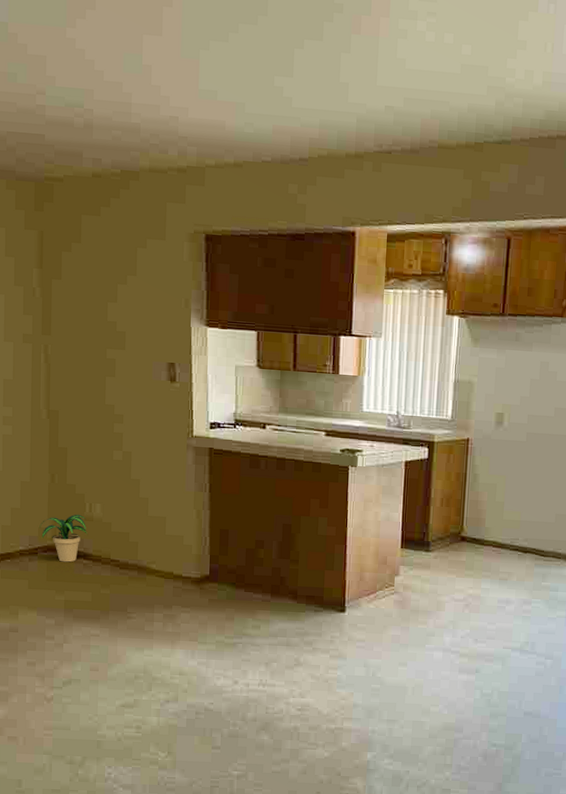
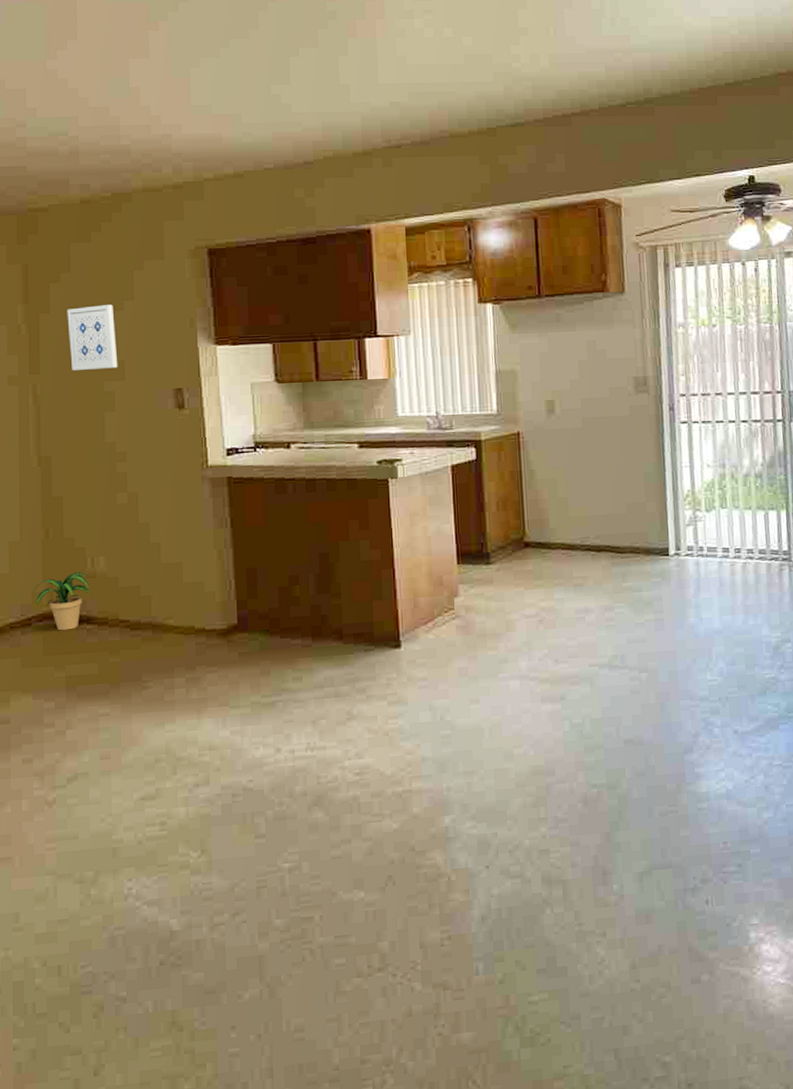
wall art: none [76,277,120,338] -> present [67,305,118,370]

